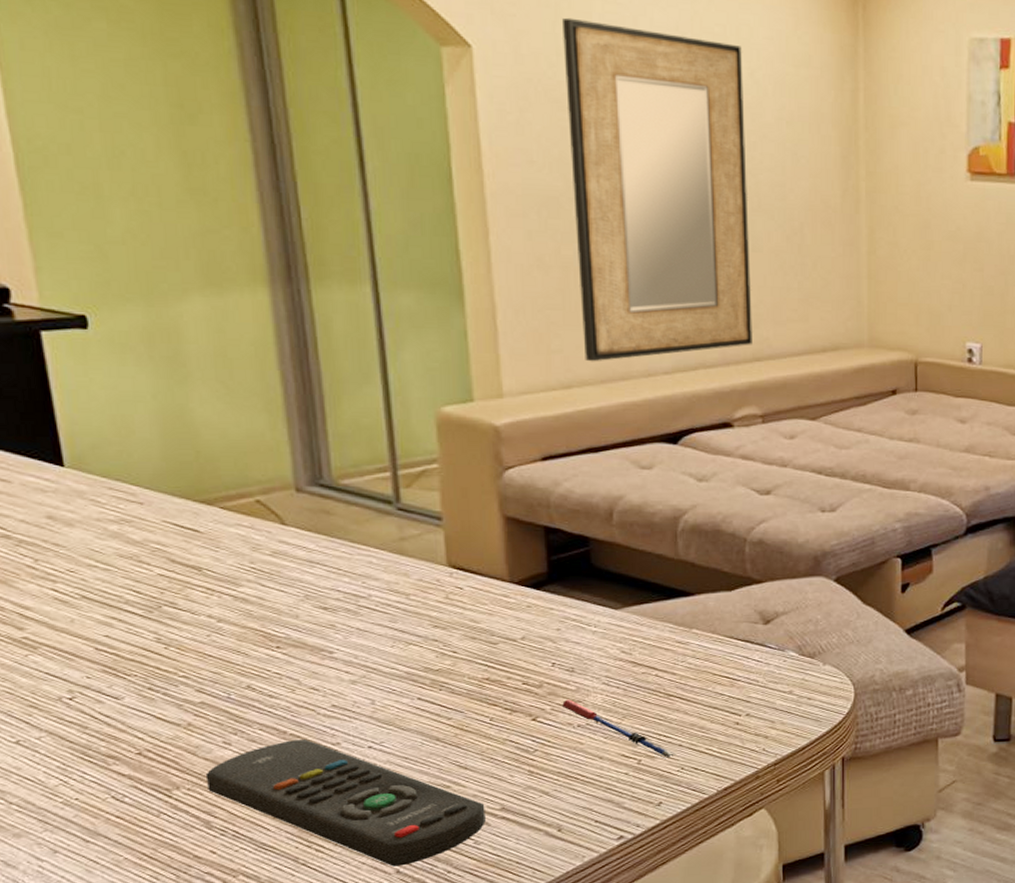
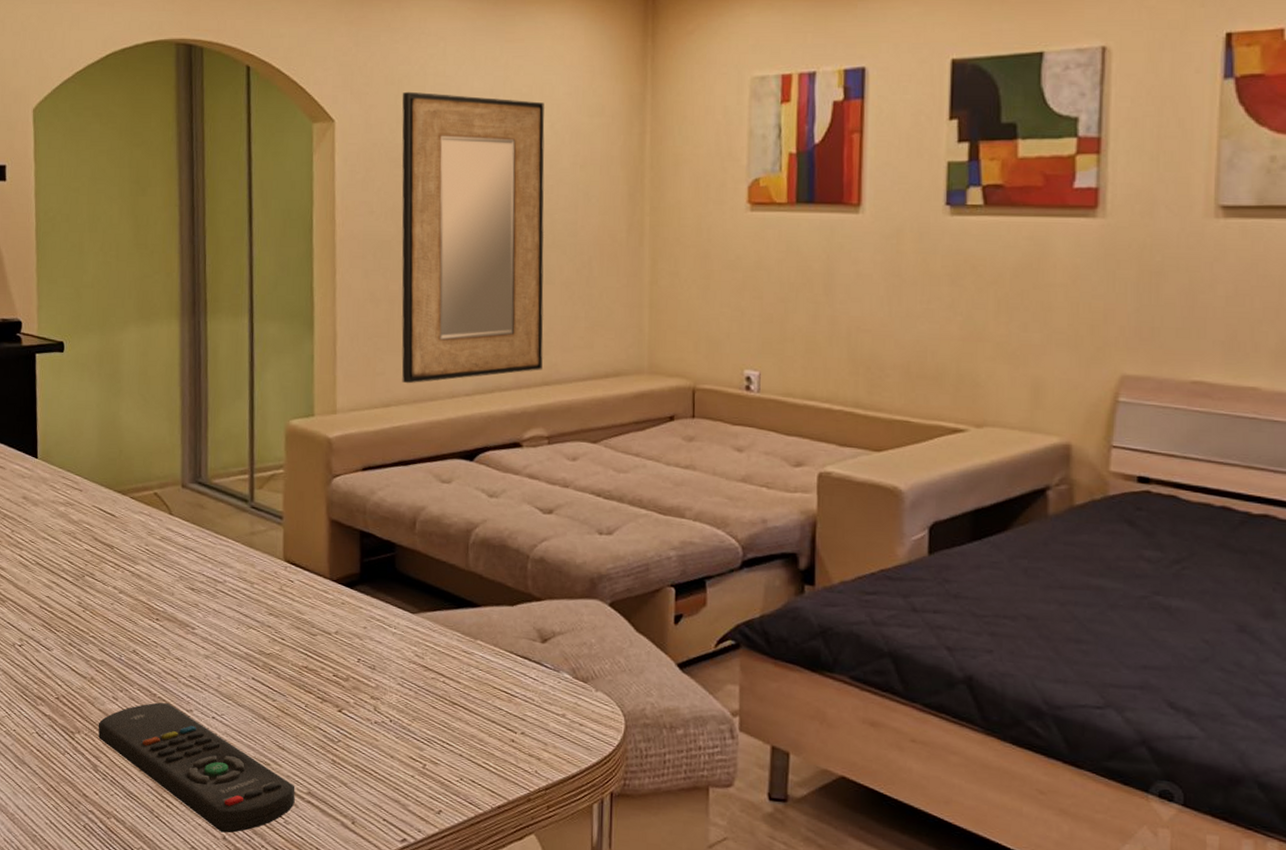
pen: present [561,699,676,760] -> none [362,695,456,768]

